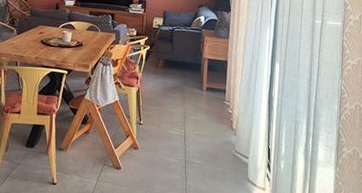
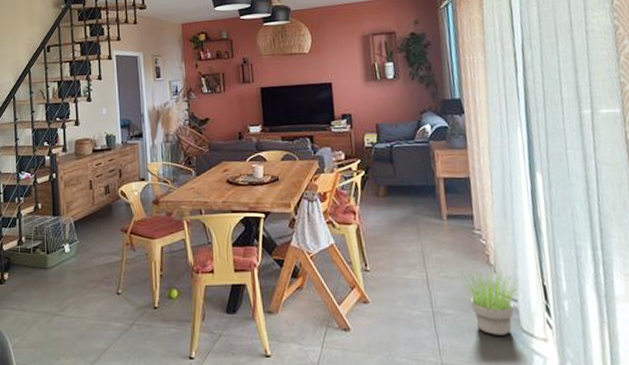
potted plant: none [207,130,252,183] -> present [457,269,521,335]

